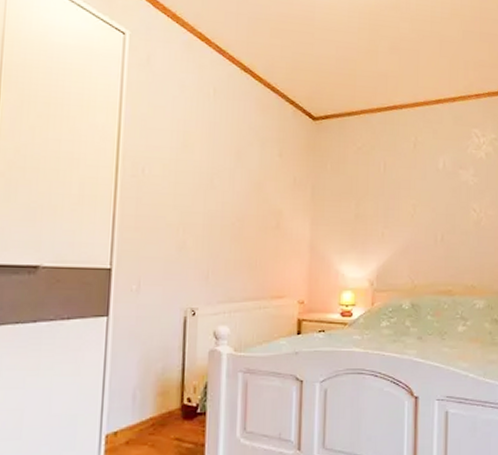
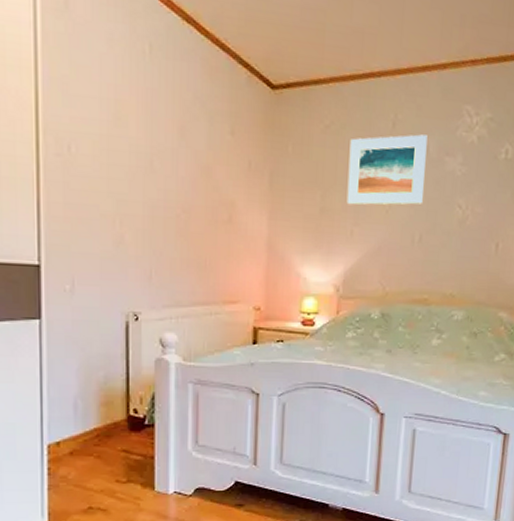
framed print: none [377,152,443,211] -> present [346,134,428,205]

